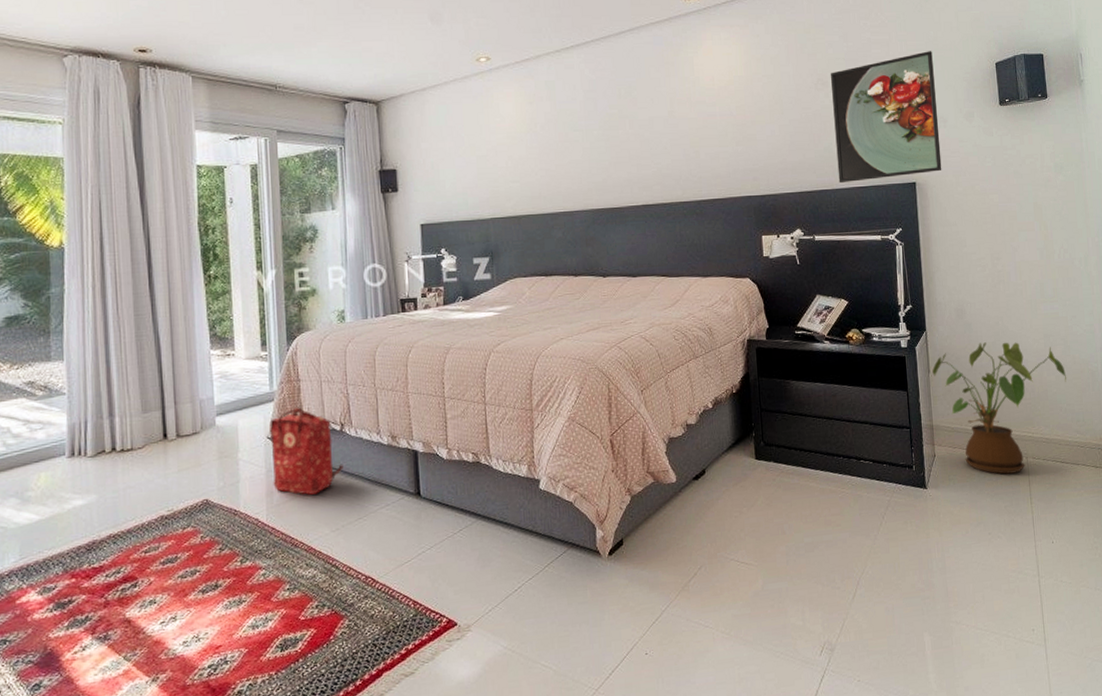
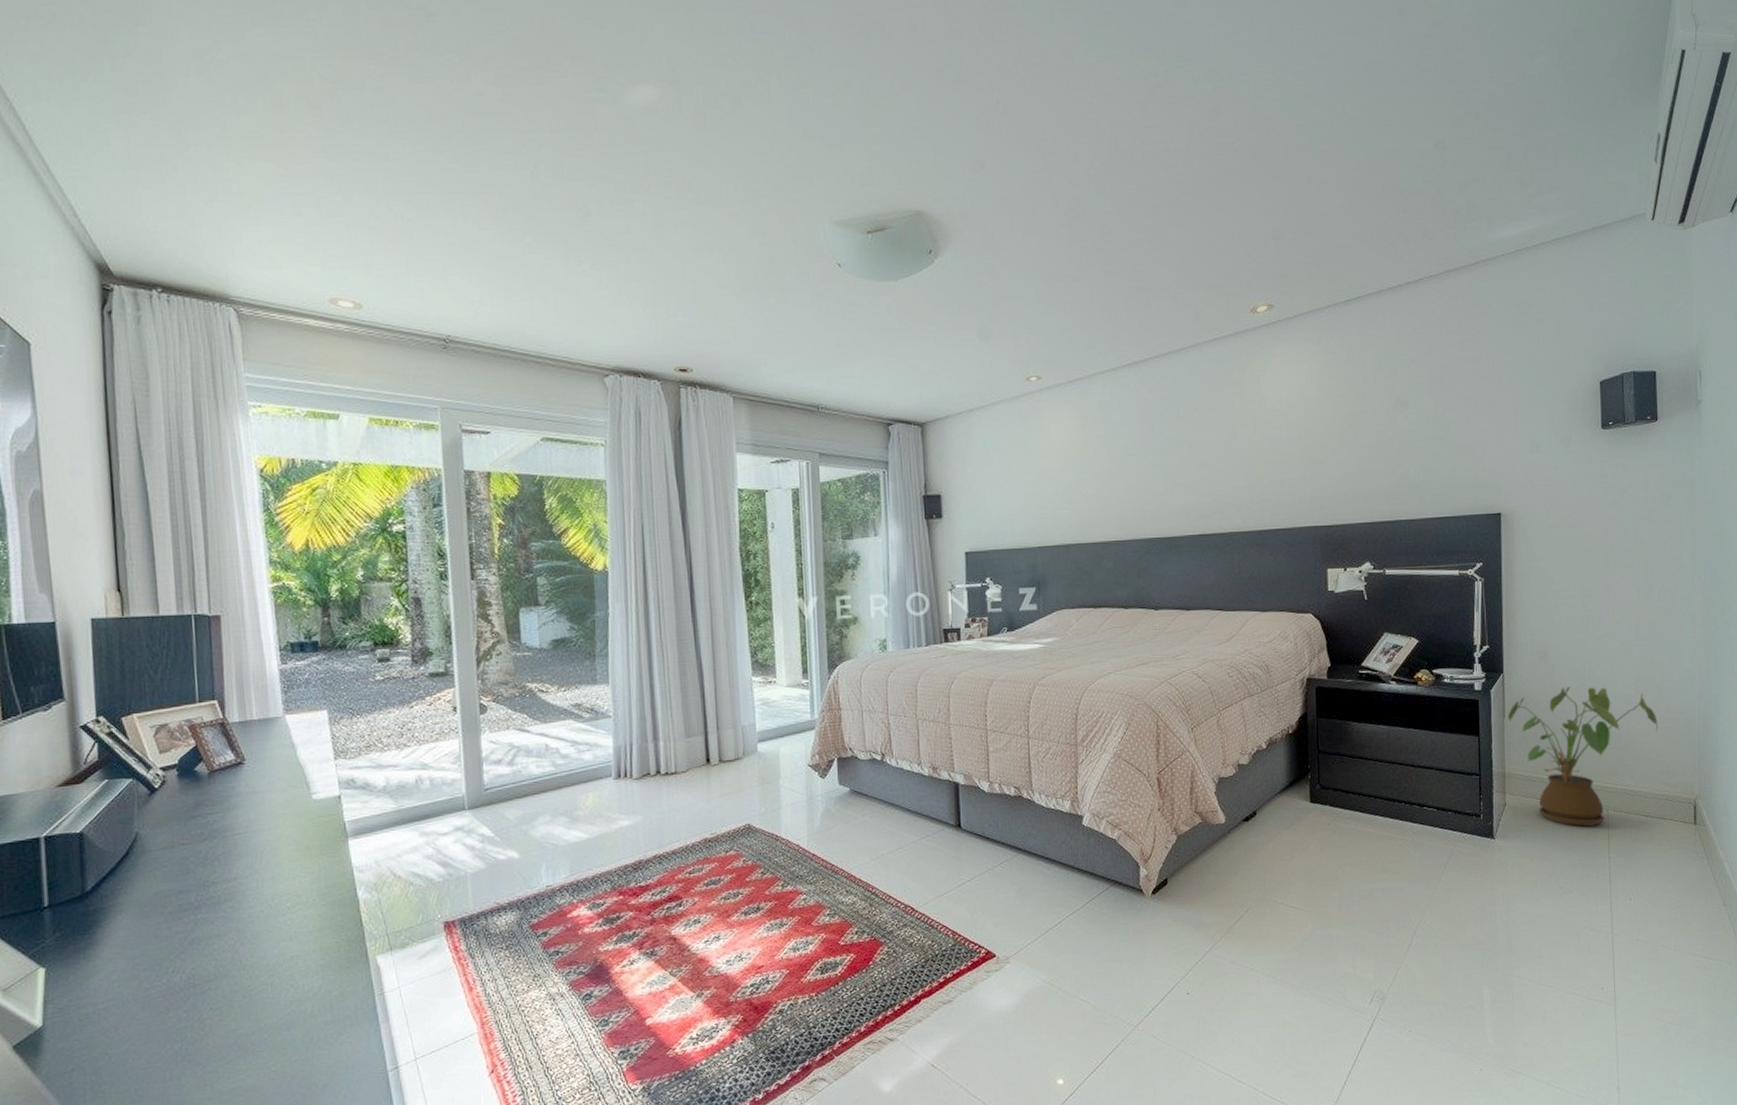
backpack: present [269,407,344,495] -> none [811,735,884,823]
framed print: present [830,51,942,184] -> none [1411,368,1532,514]

